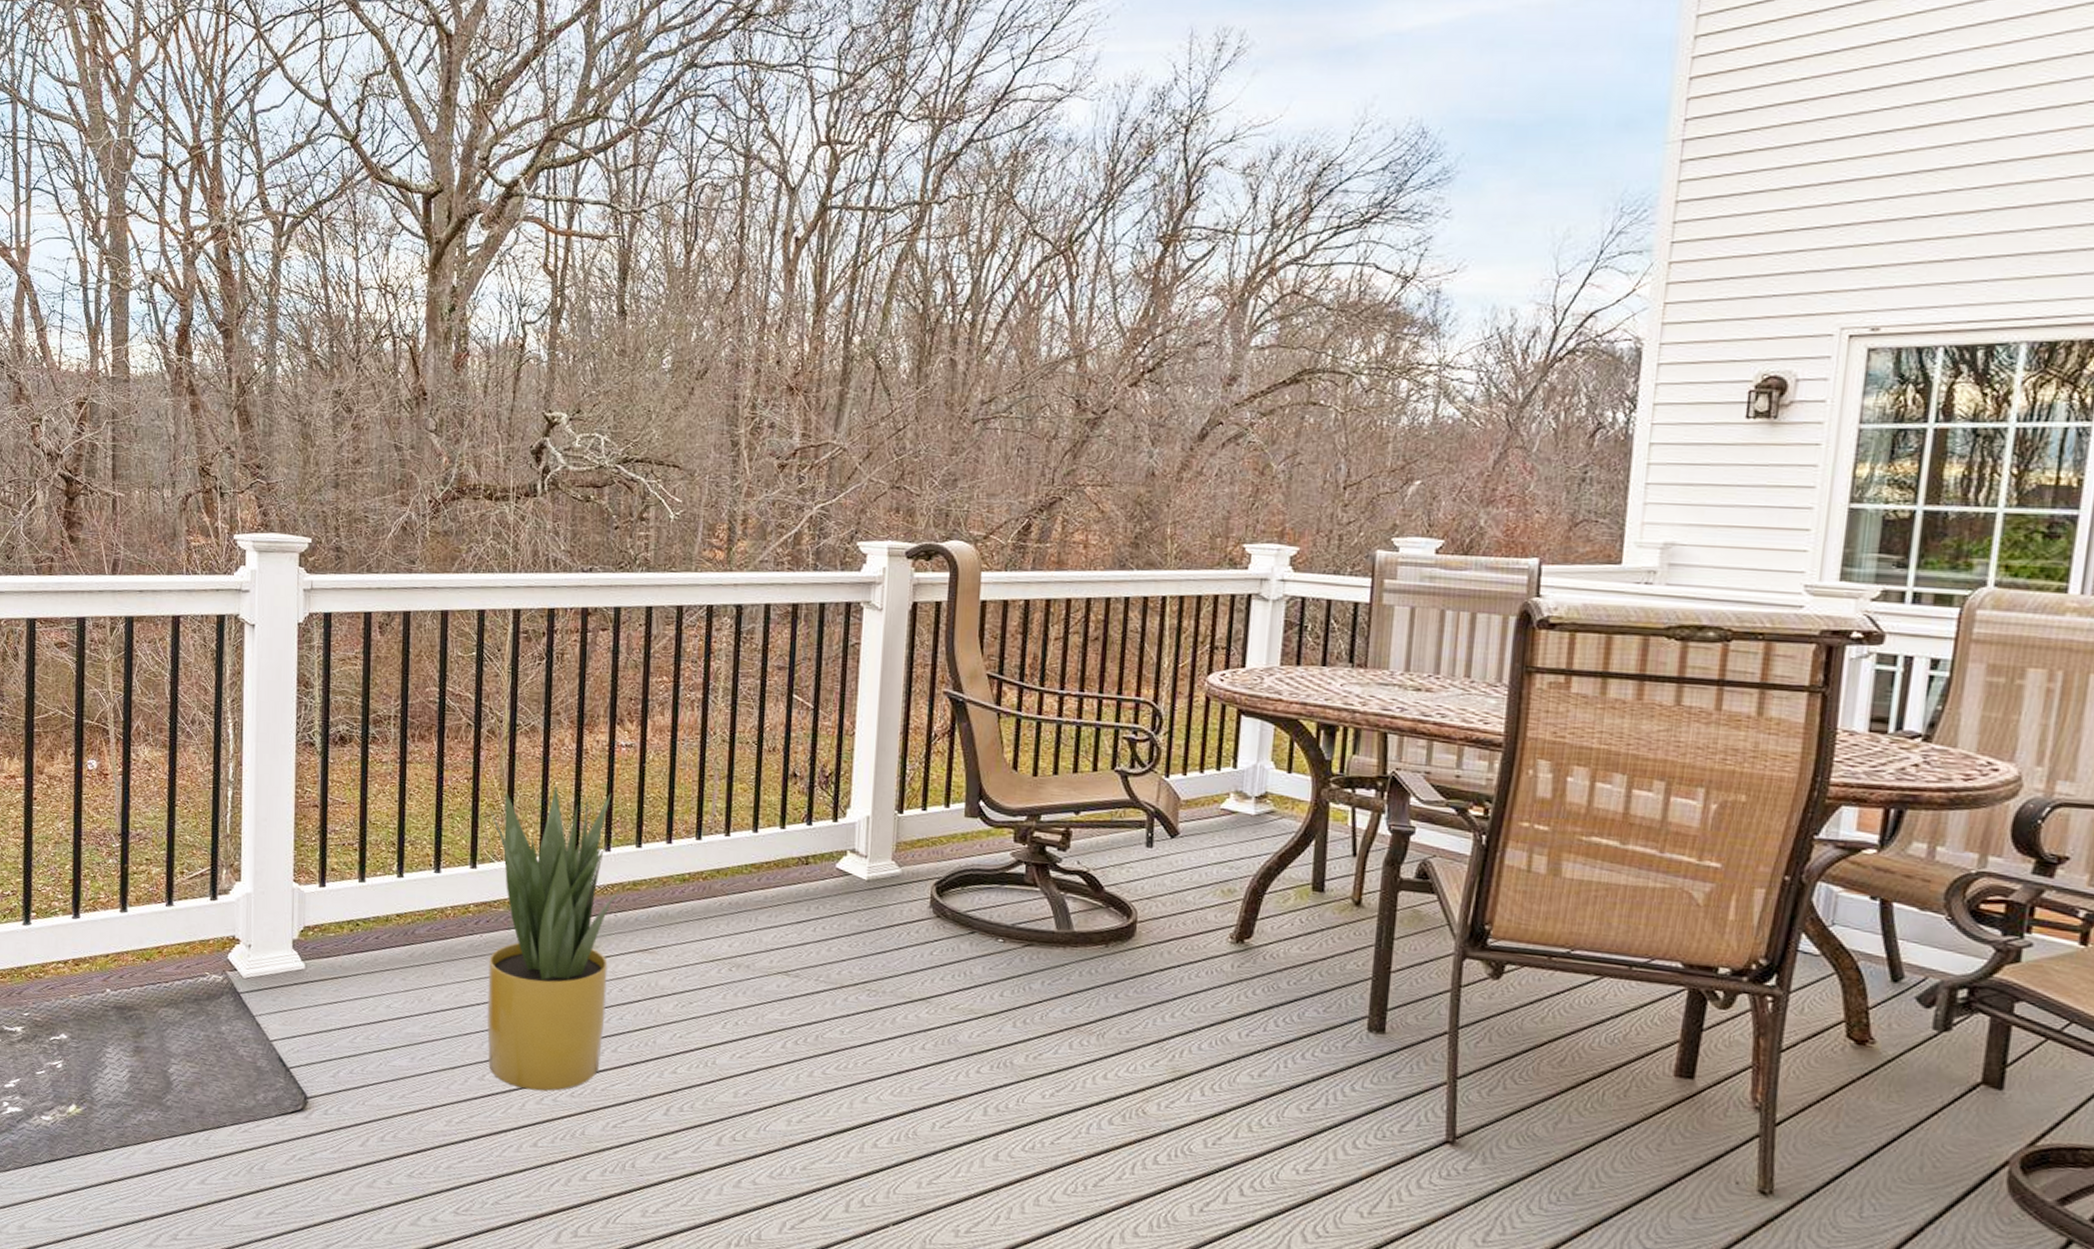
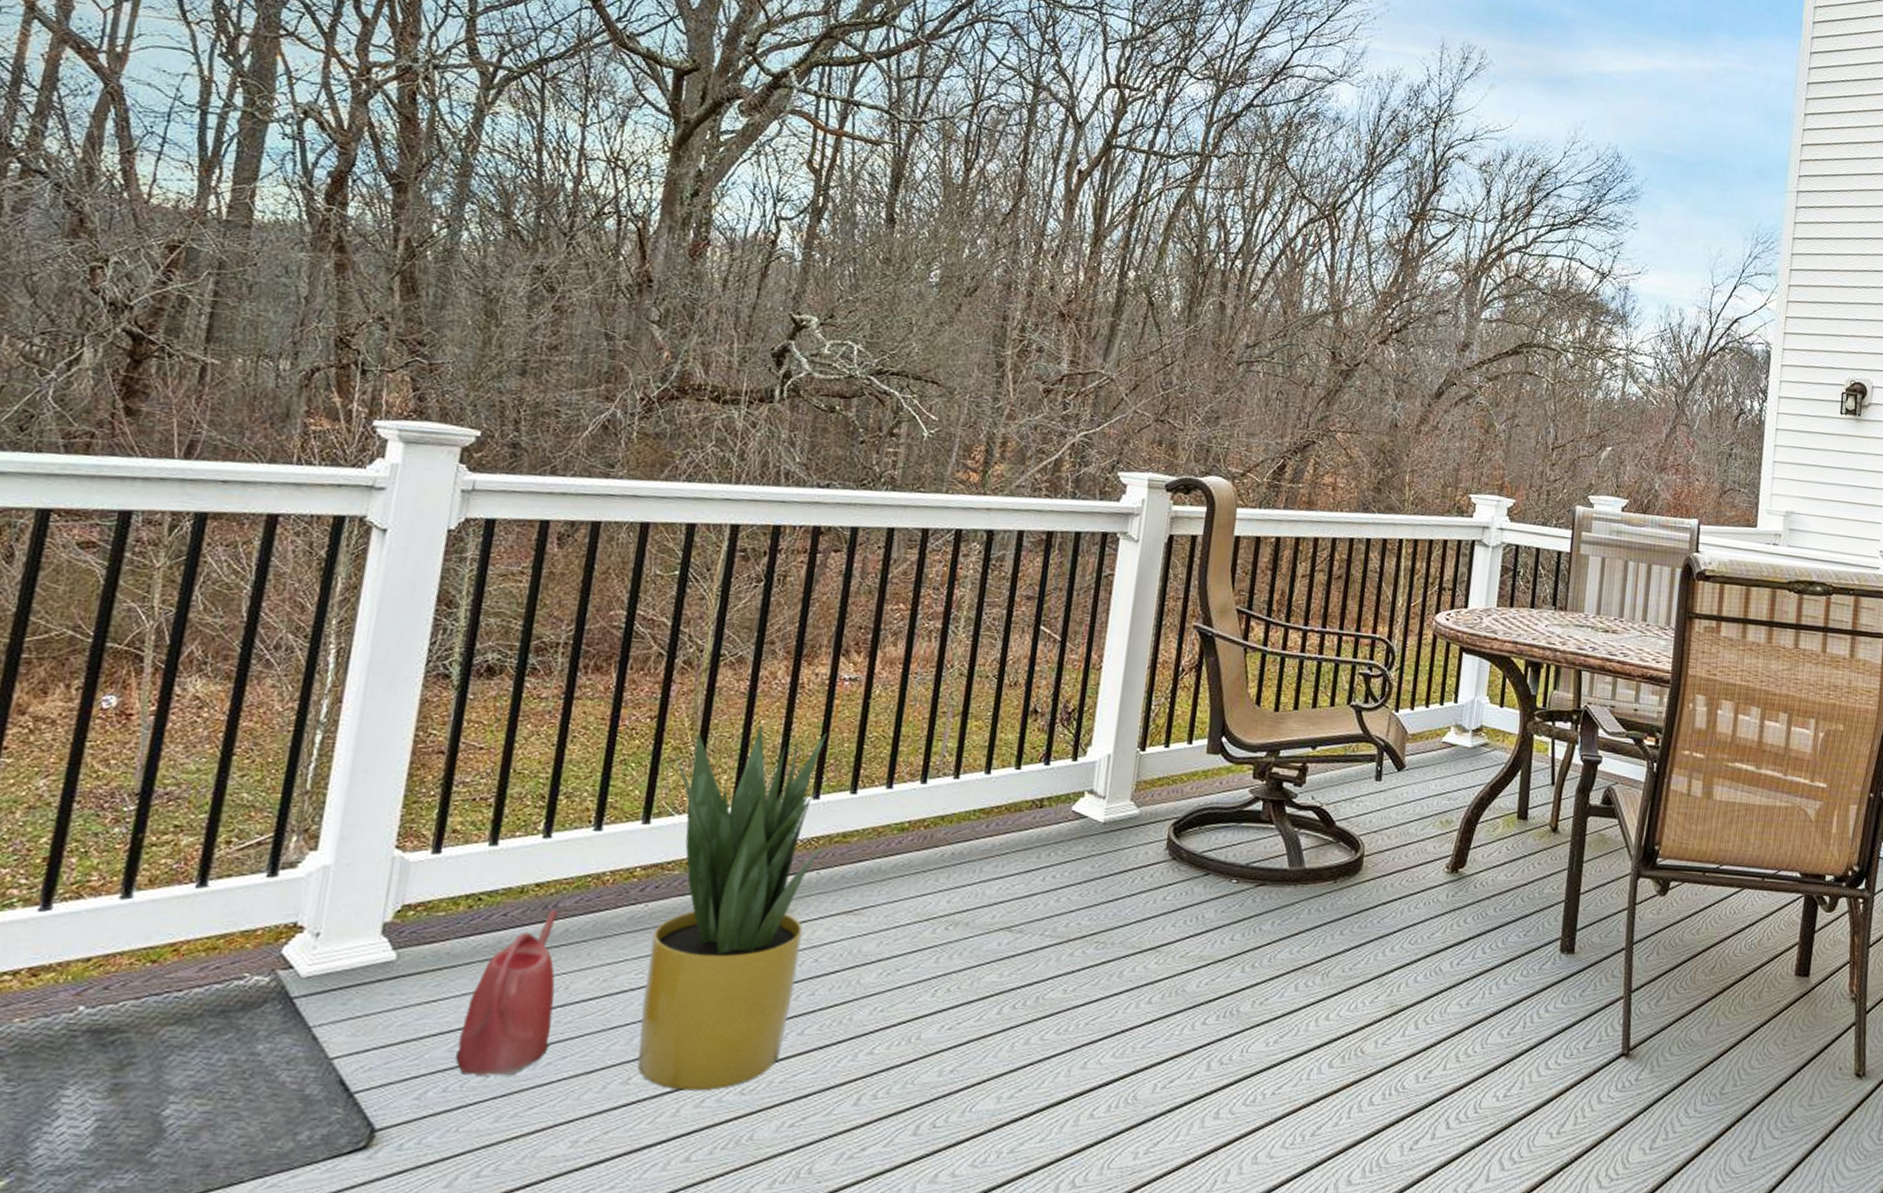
watering can: none [356,935,422,1065] -> present [456,909,558,1076]

